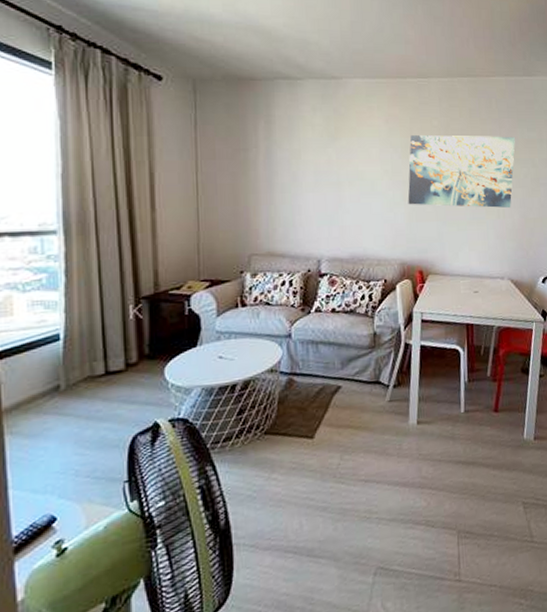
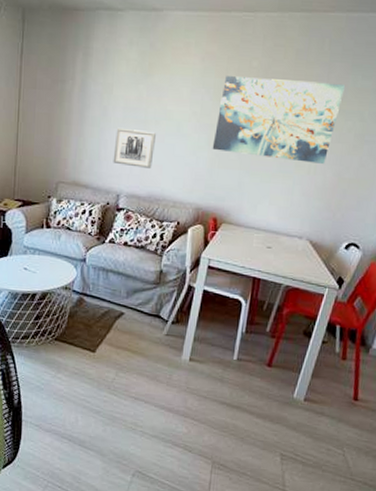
wall art: none [309,191,351,230] -> present [113,127,156,168]

